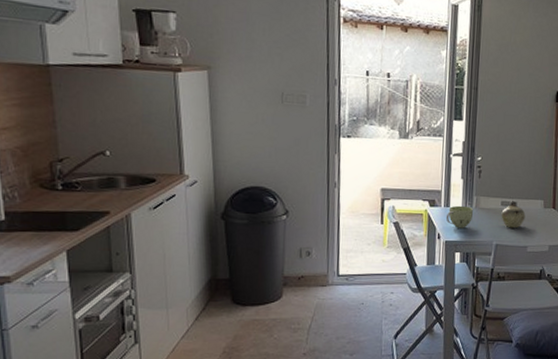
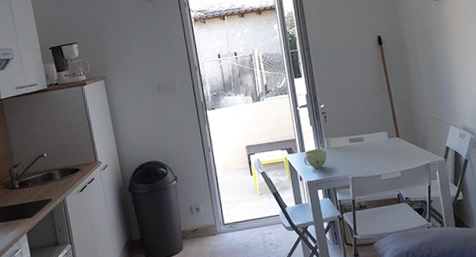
teapot: present [501,201,526,229] -> none [351,137,374,161]

